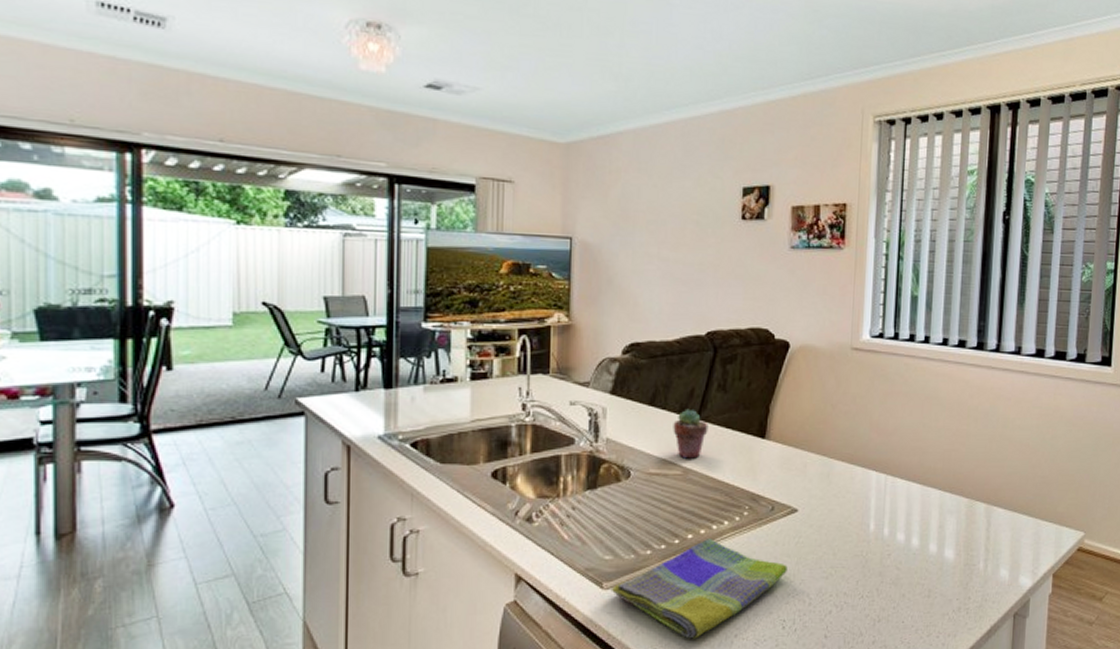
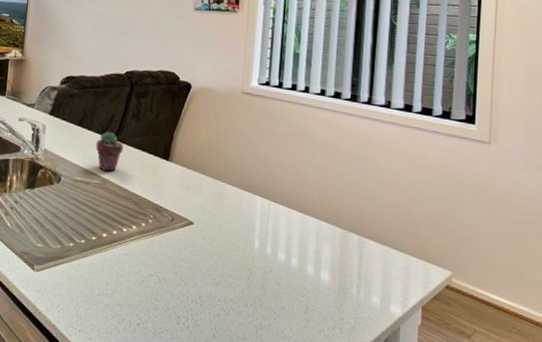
dish towel: present [611,539,788,639] -> none [40,239,183,323]

